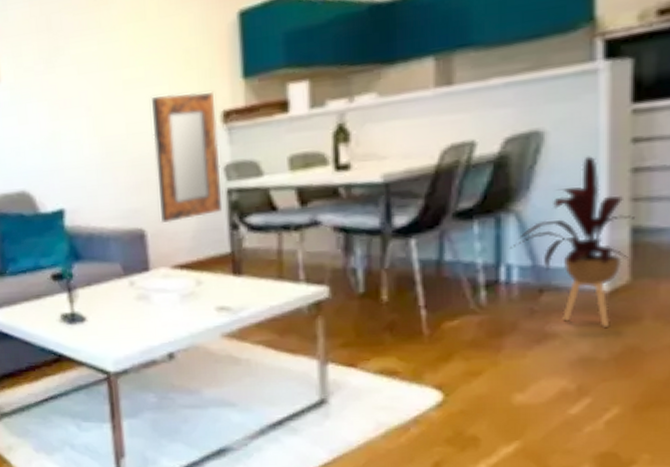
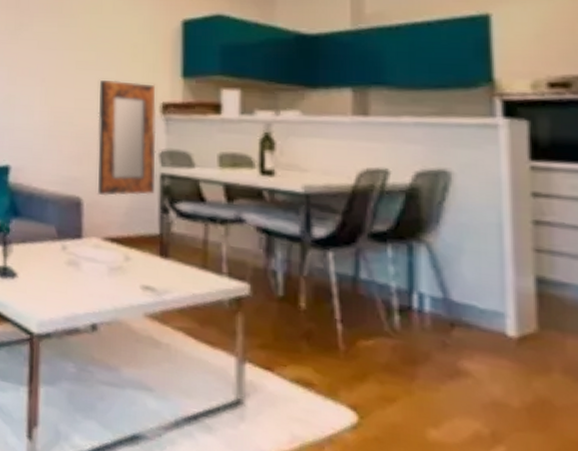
house plant: present [510,156,636,329] -> none [422,202,540,375]

